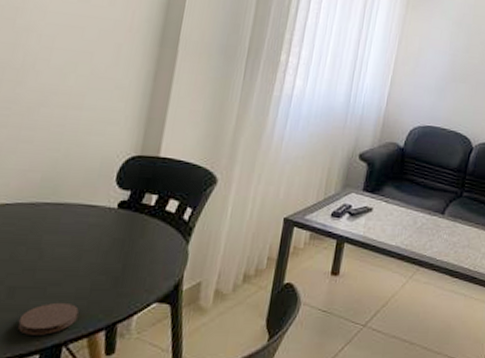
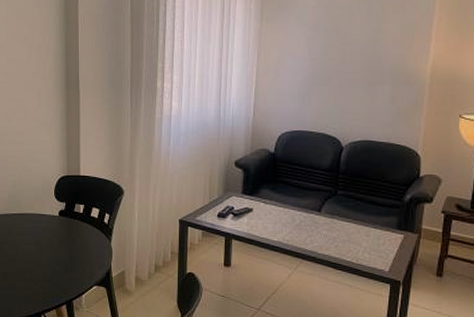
coaster: present [17,302,79,335] -> none [12,284,47,306]

